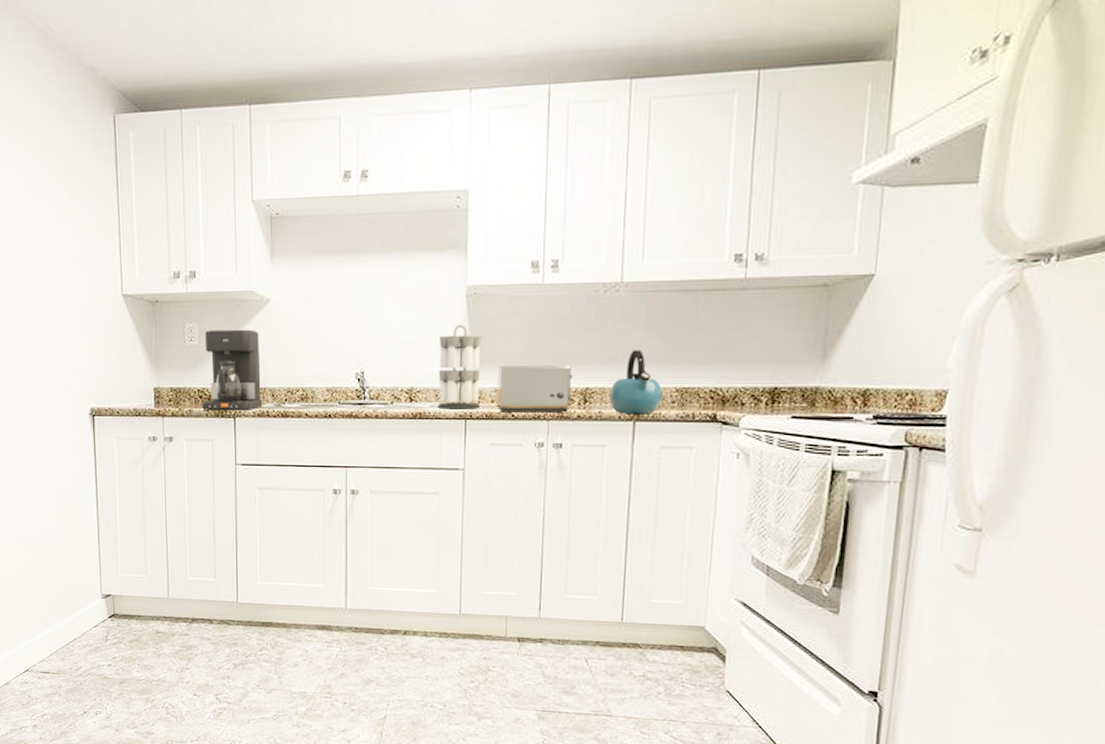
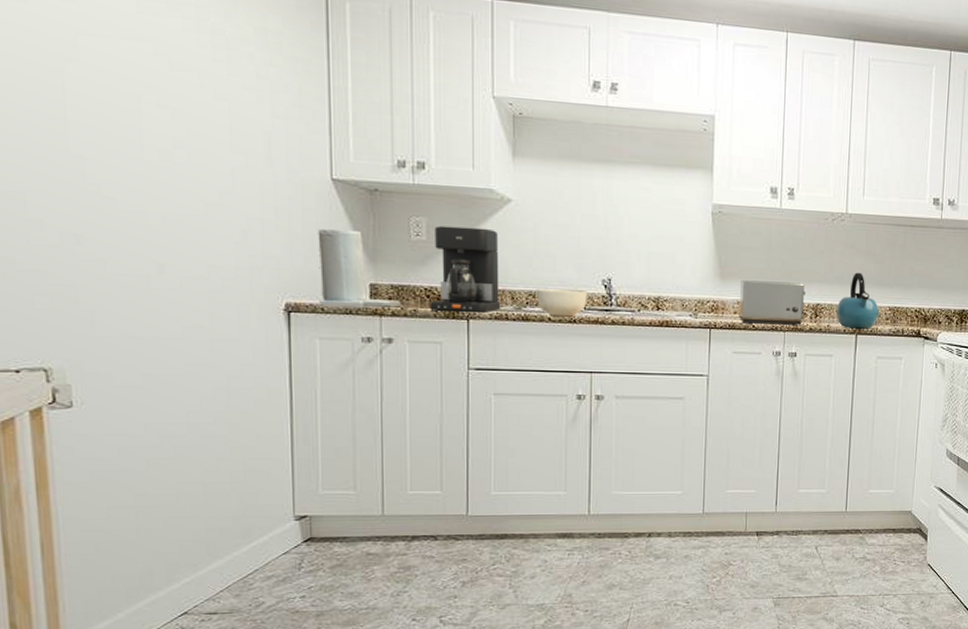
paper towel: none [113,340,179,411] -> present [317,229,401,309]
bowl: none [293,384,341,412] -> present [536,288,587,317]
spice rack: present [438,324,481,410] -> none [684,239,725,320]

